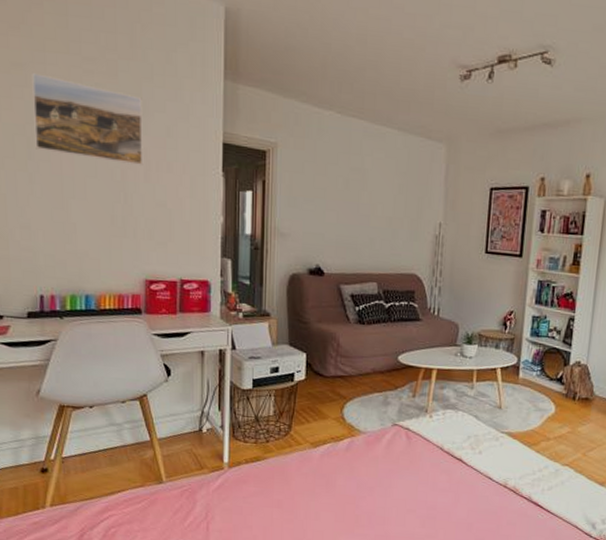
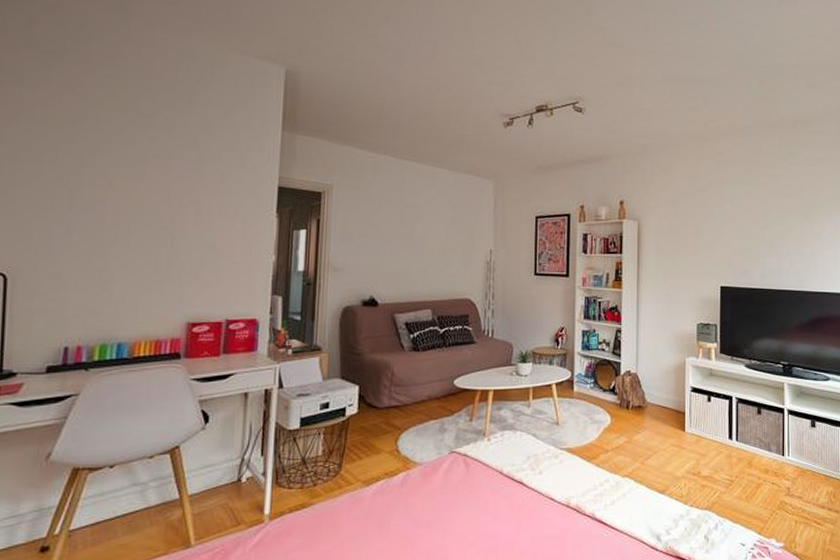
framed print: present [32,73,143,165] -> none [78,129,198,210]

